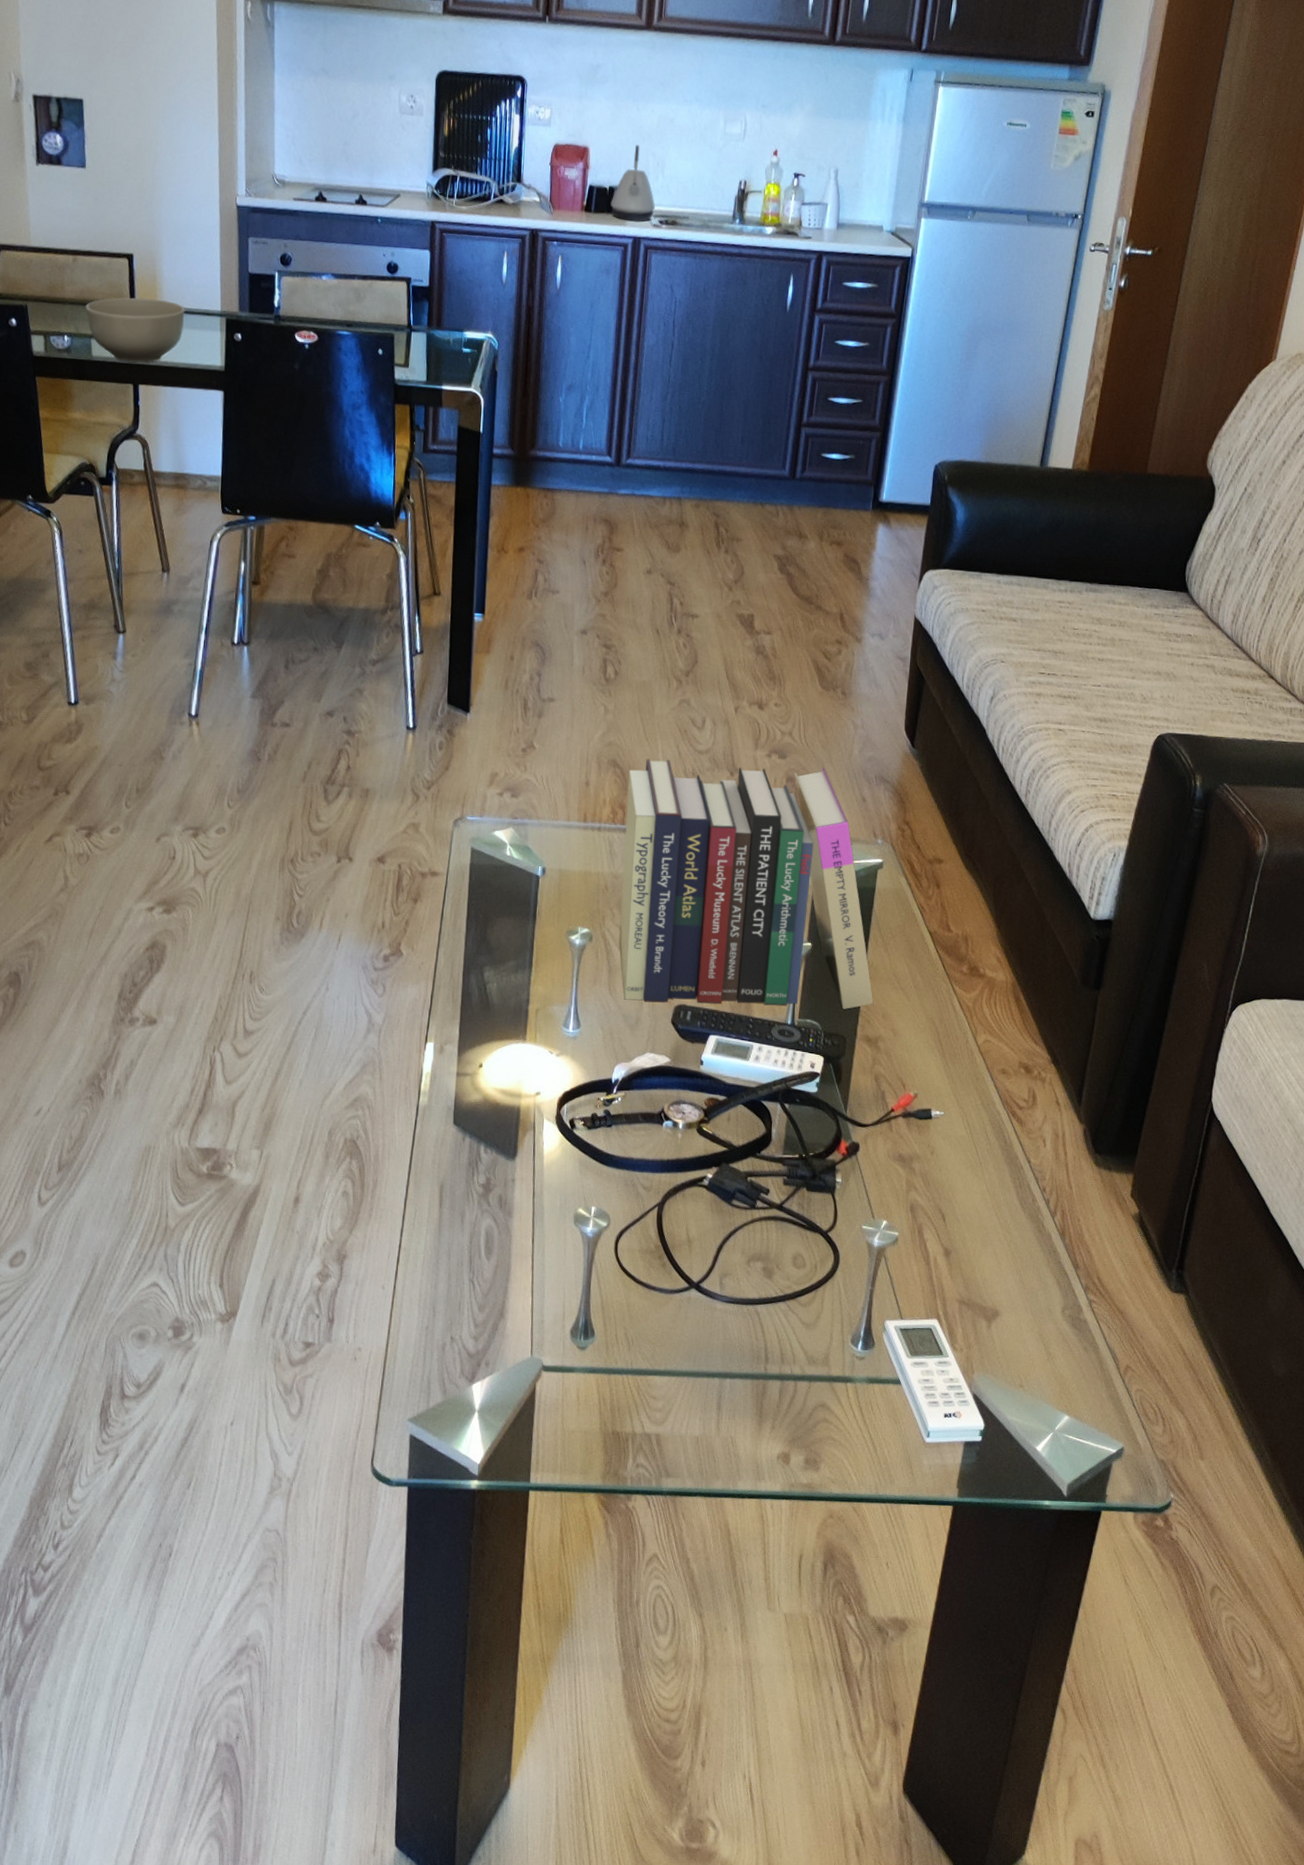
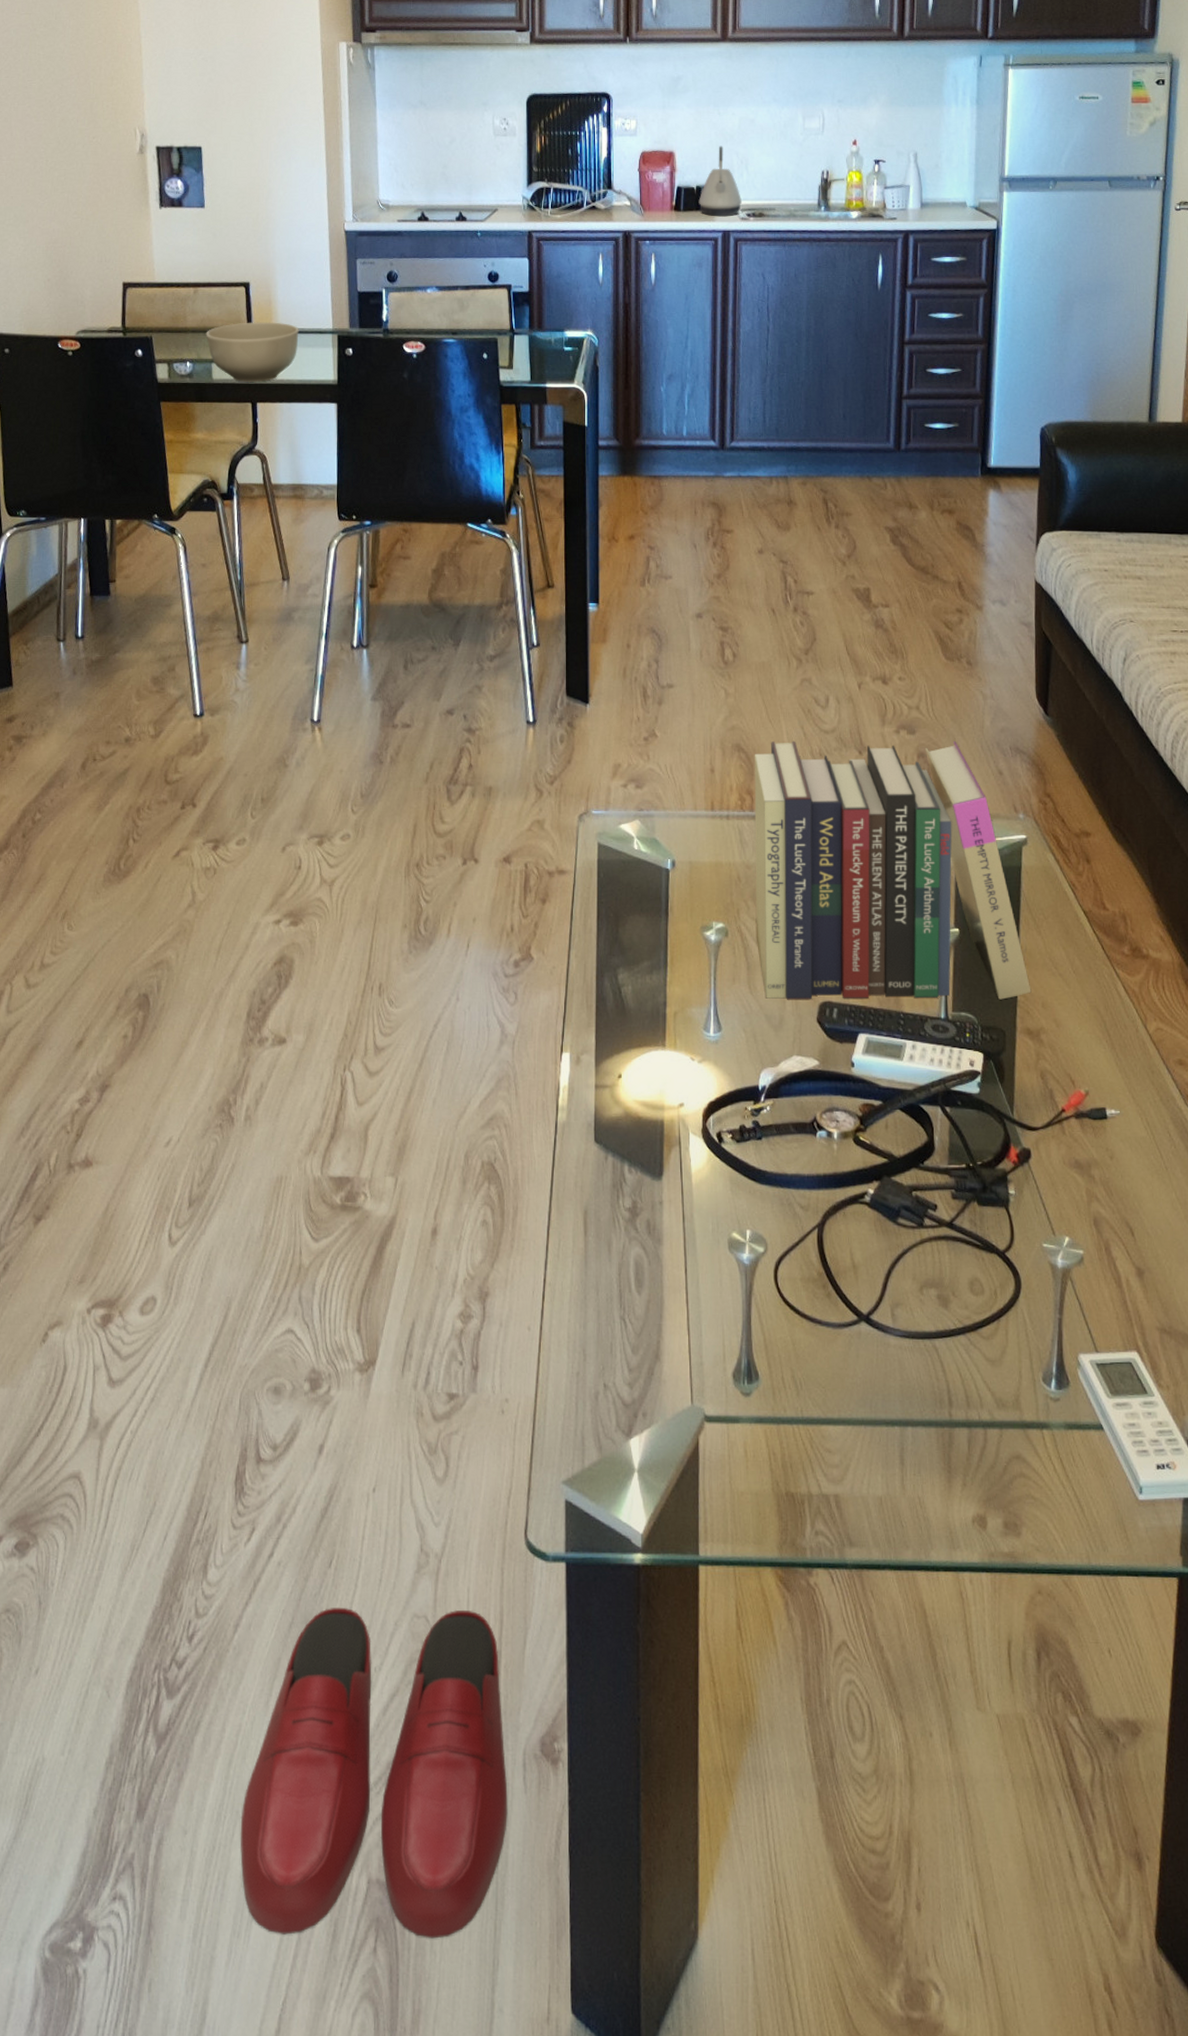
slippers: none [100,1522,346,1789] -> present [240,1608,508,1939]

